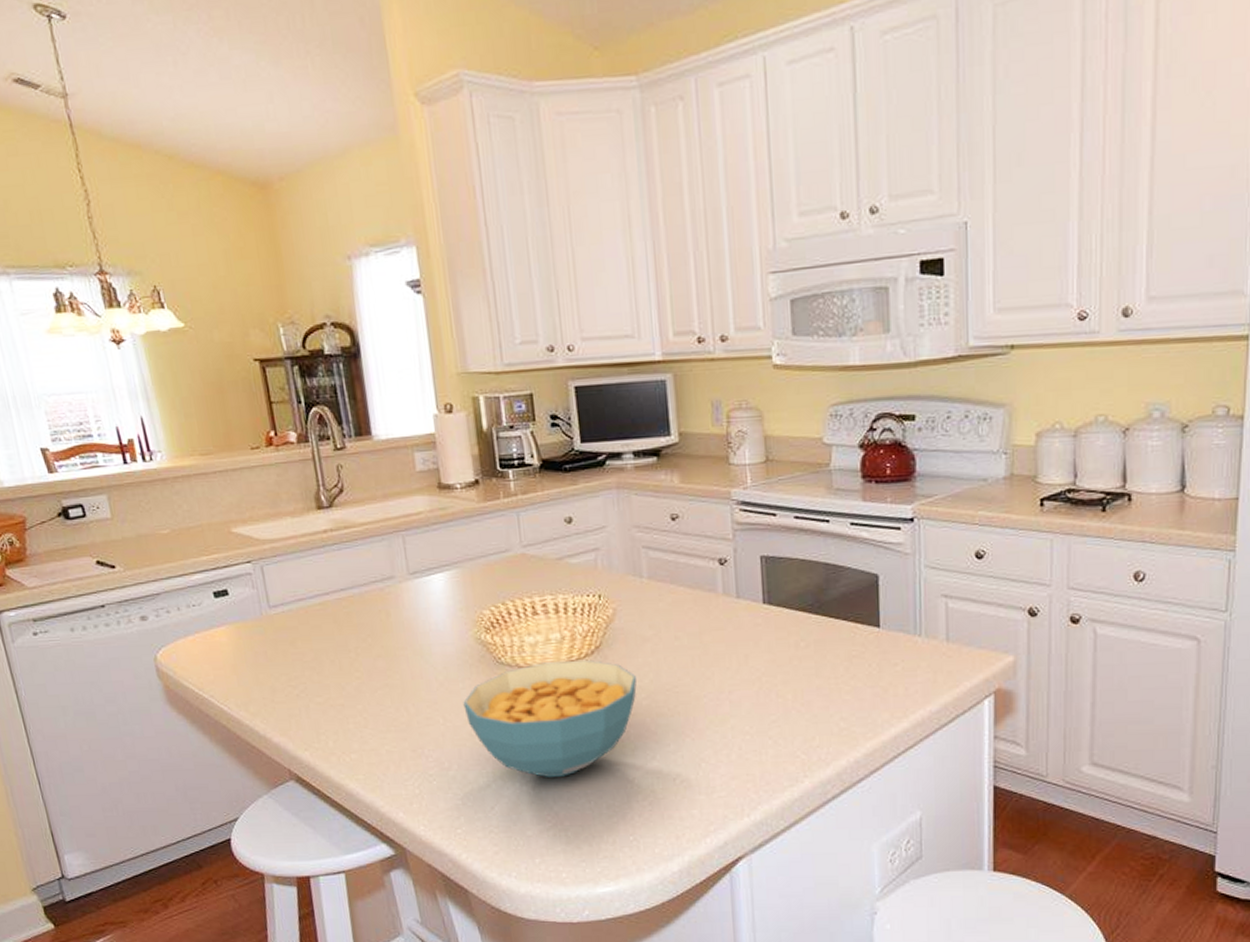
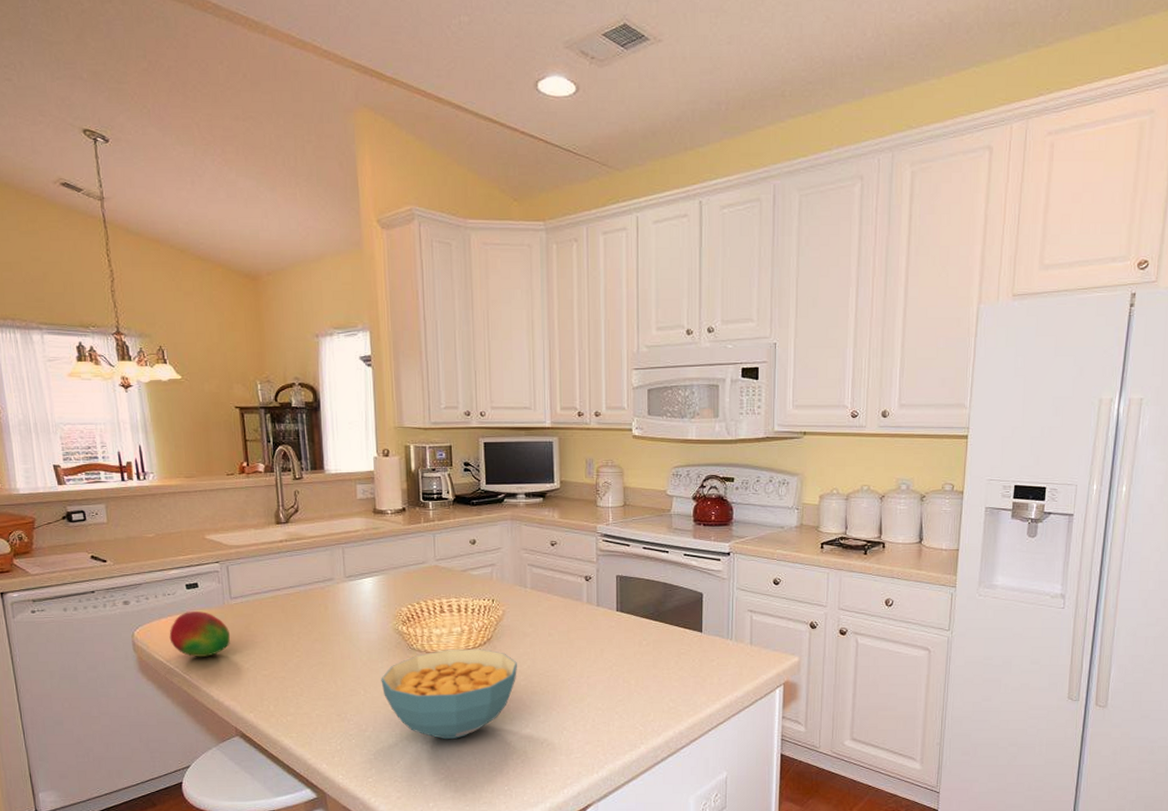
fruit: none [198,625,274,683] -> present [169,611,231,657]

